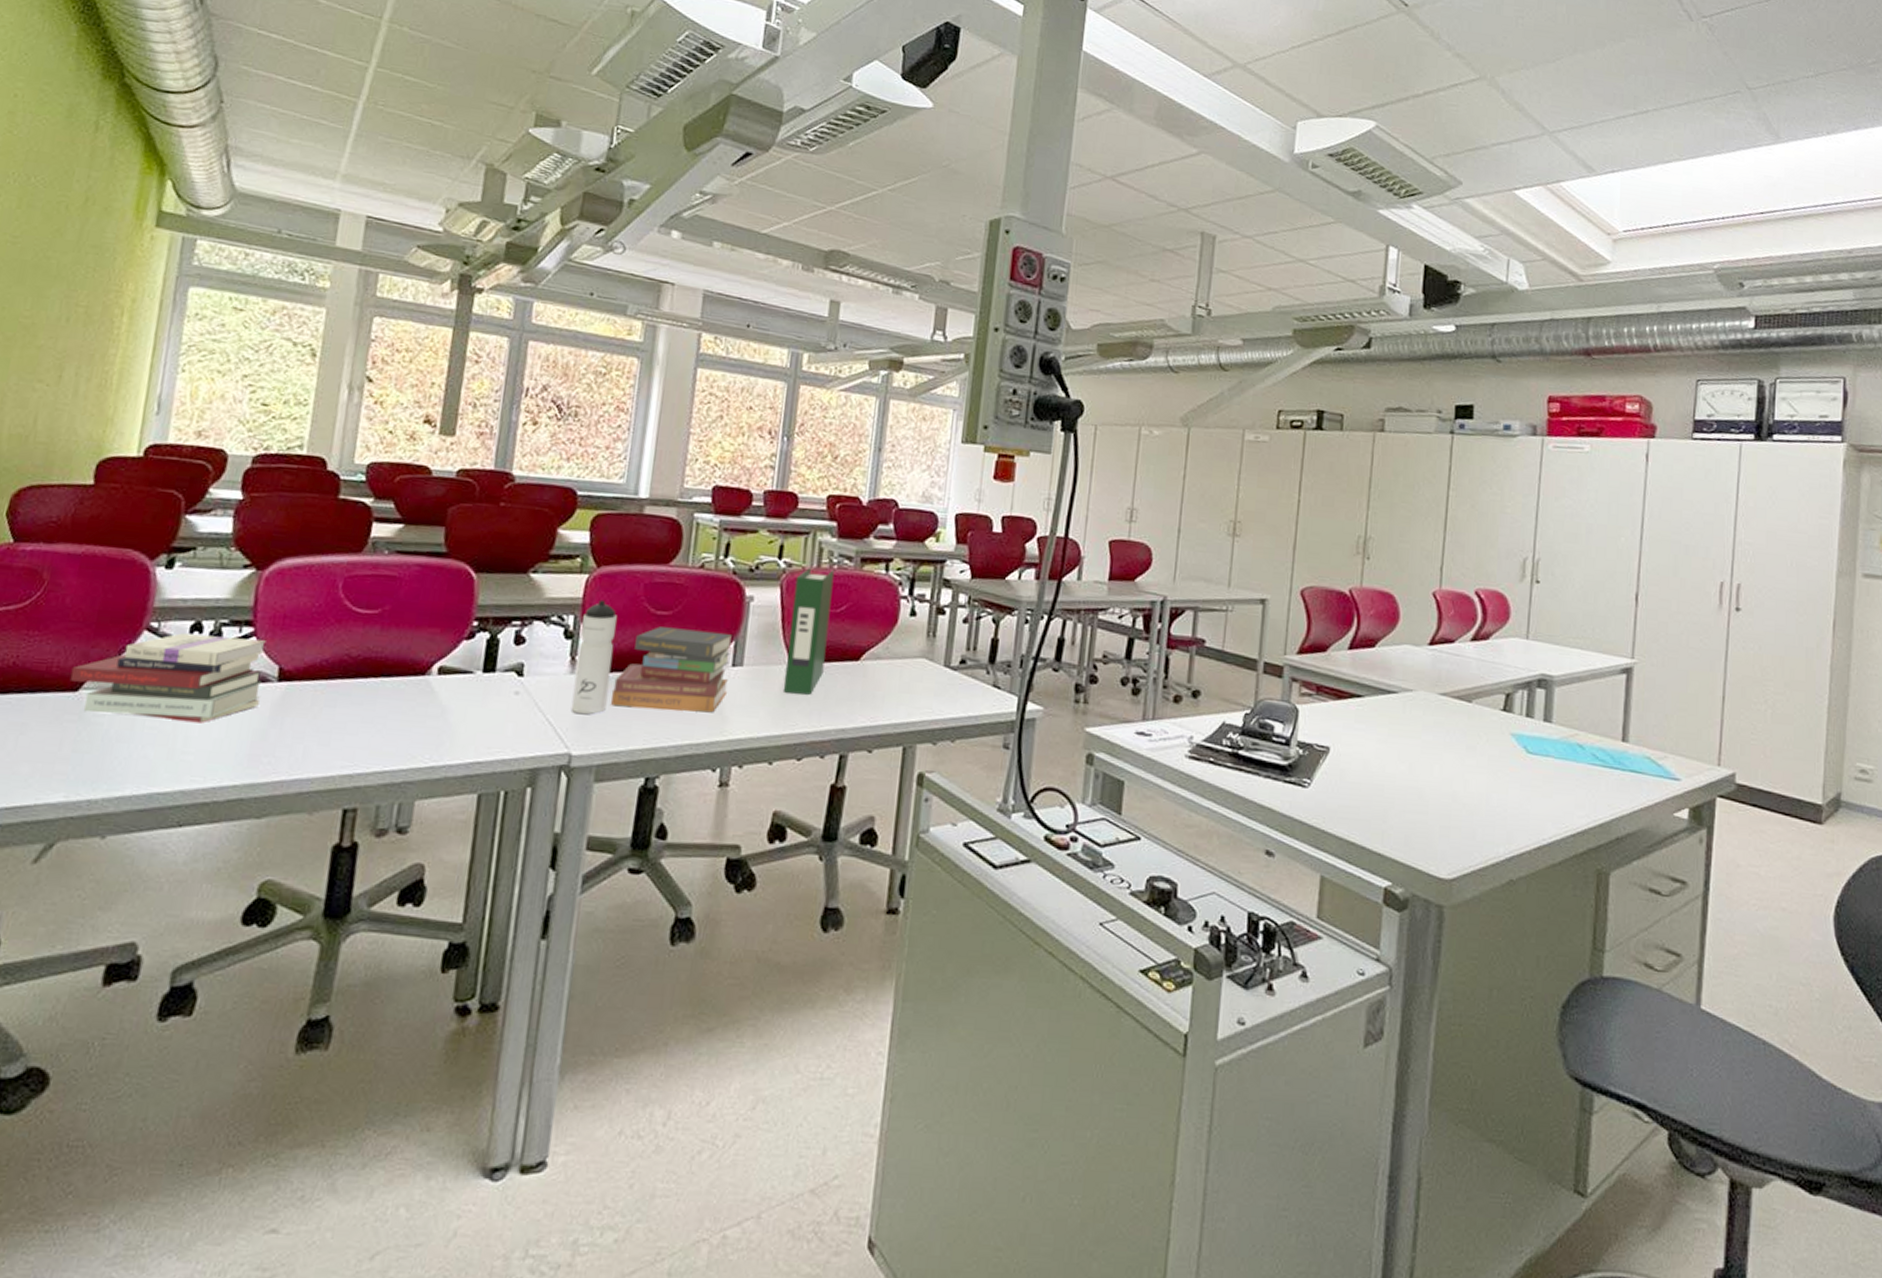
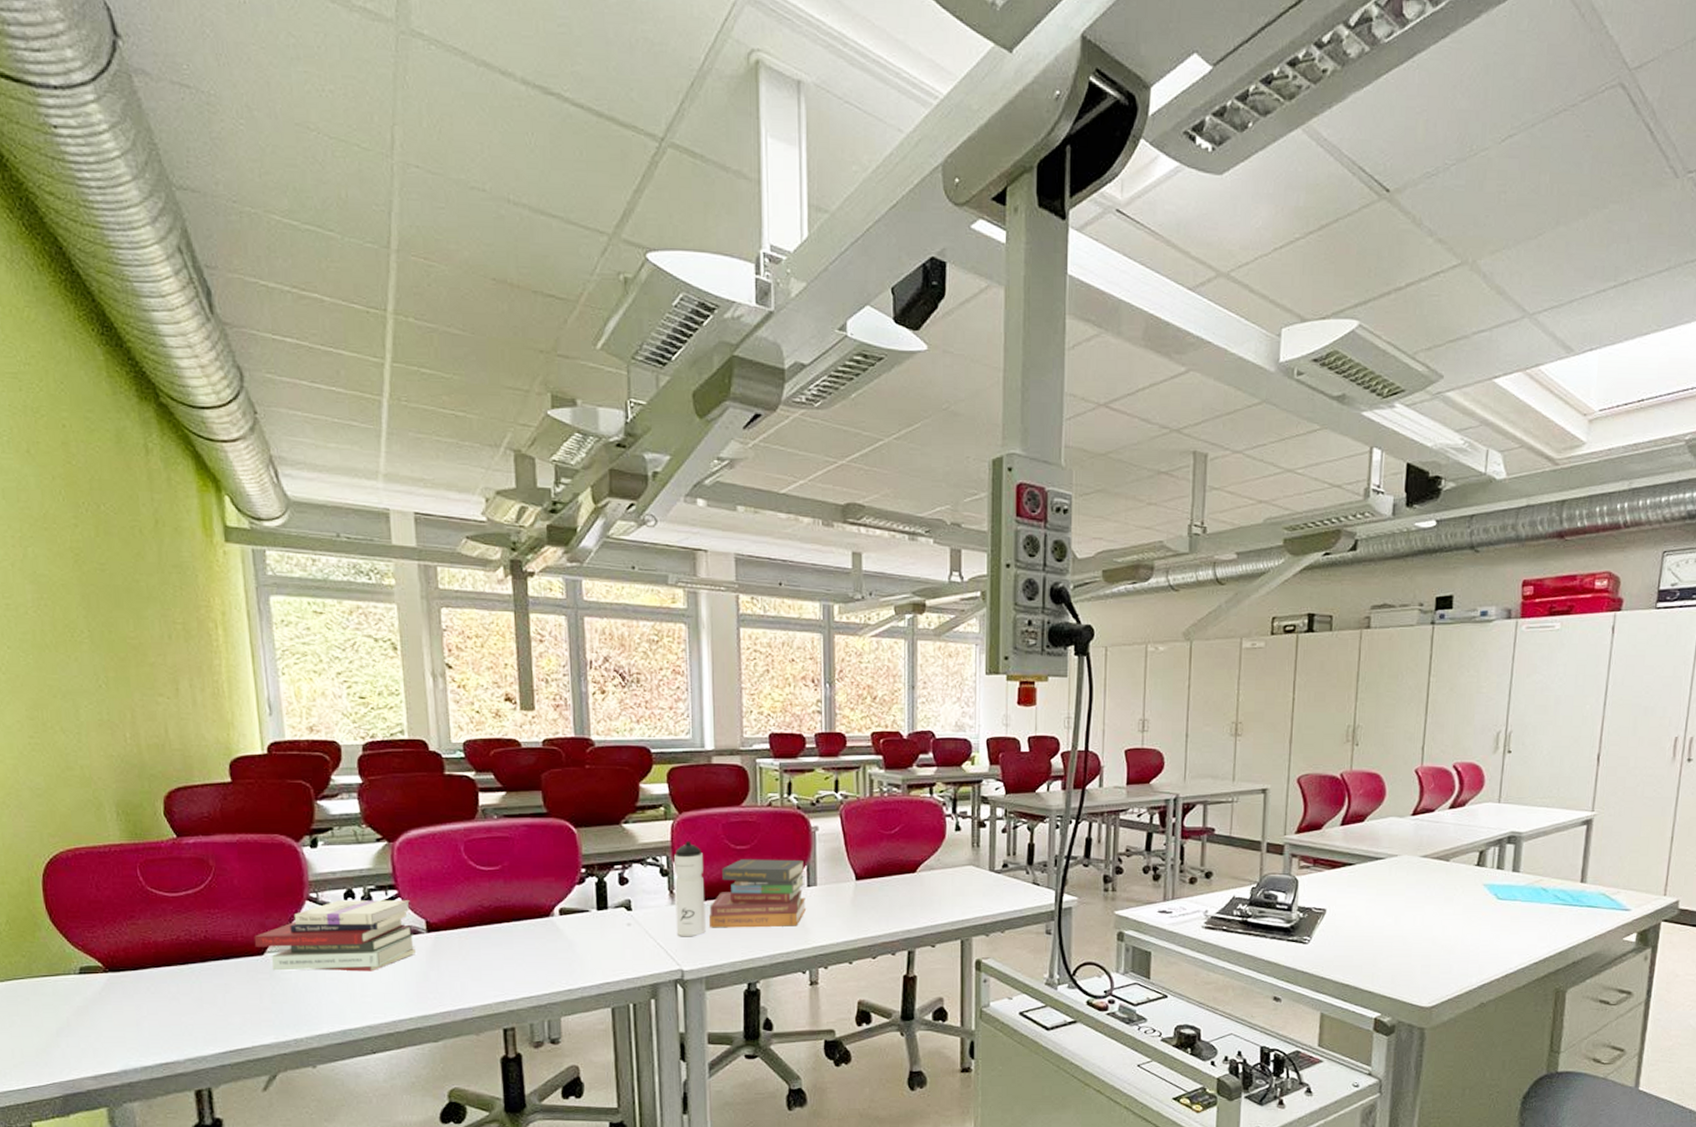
binder: present [784,566,835,695] -> none [853,796,886,904]

